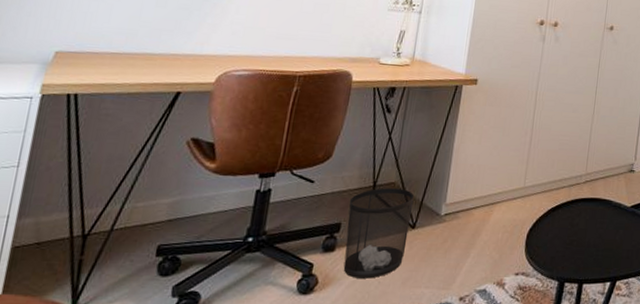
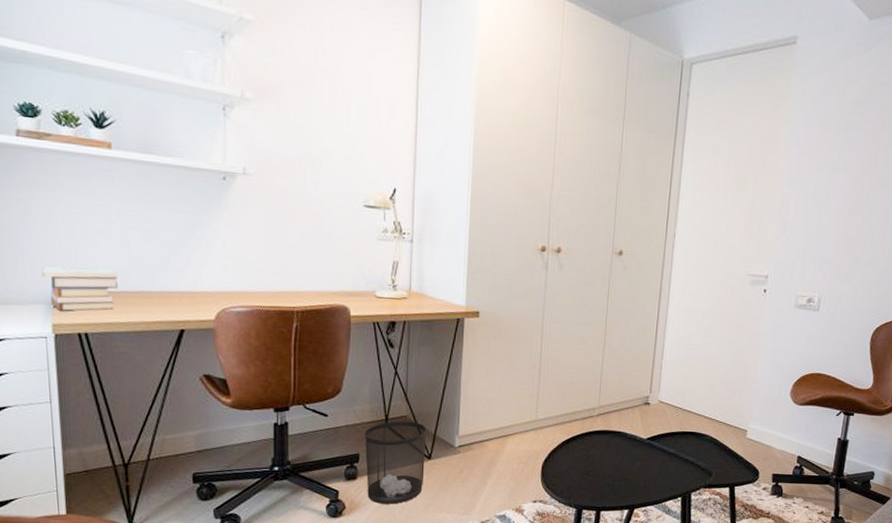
books: none [44,26,125,72] -> present [42,265,119,312]

